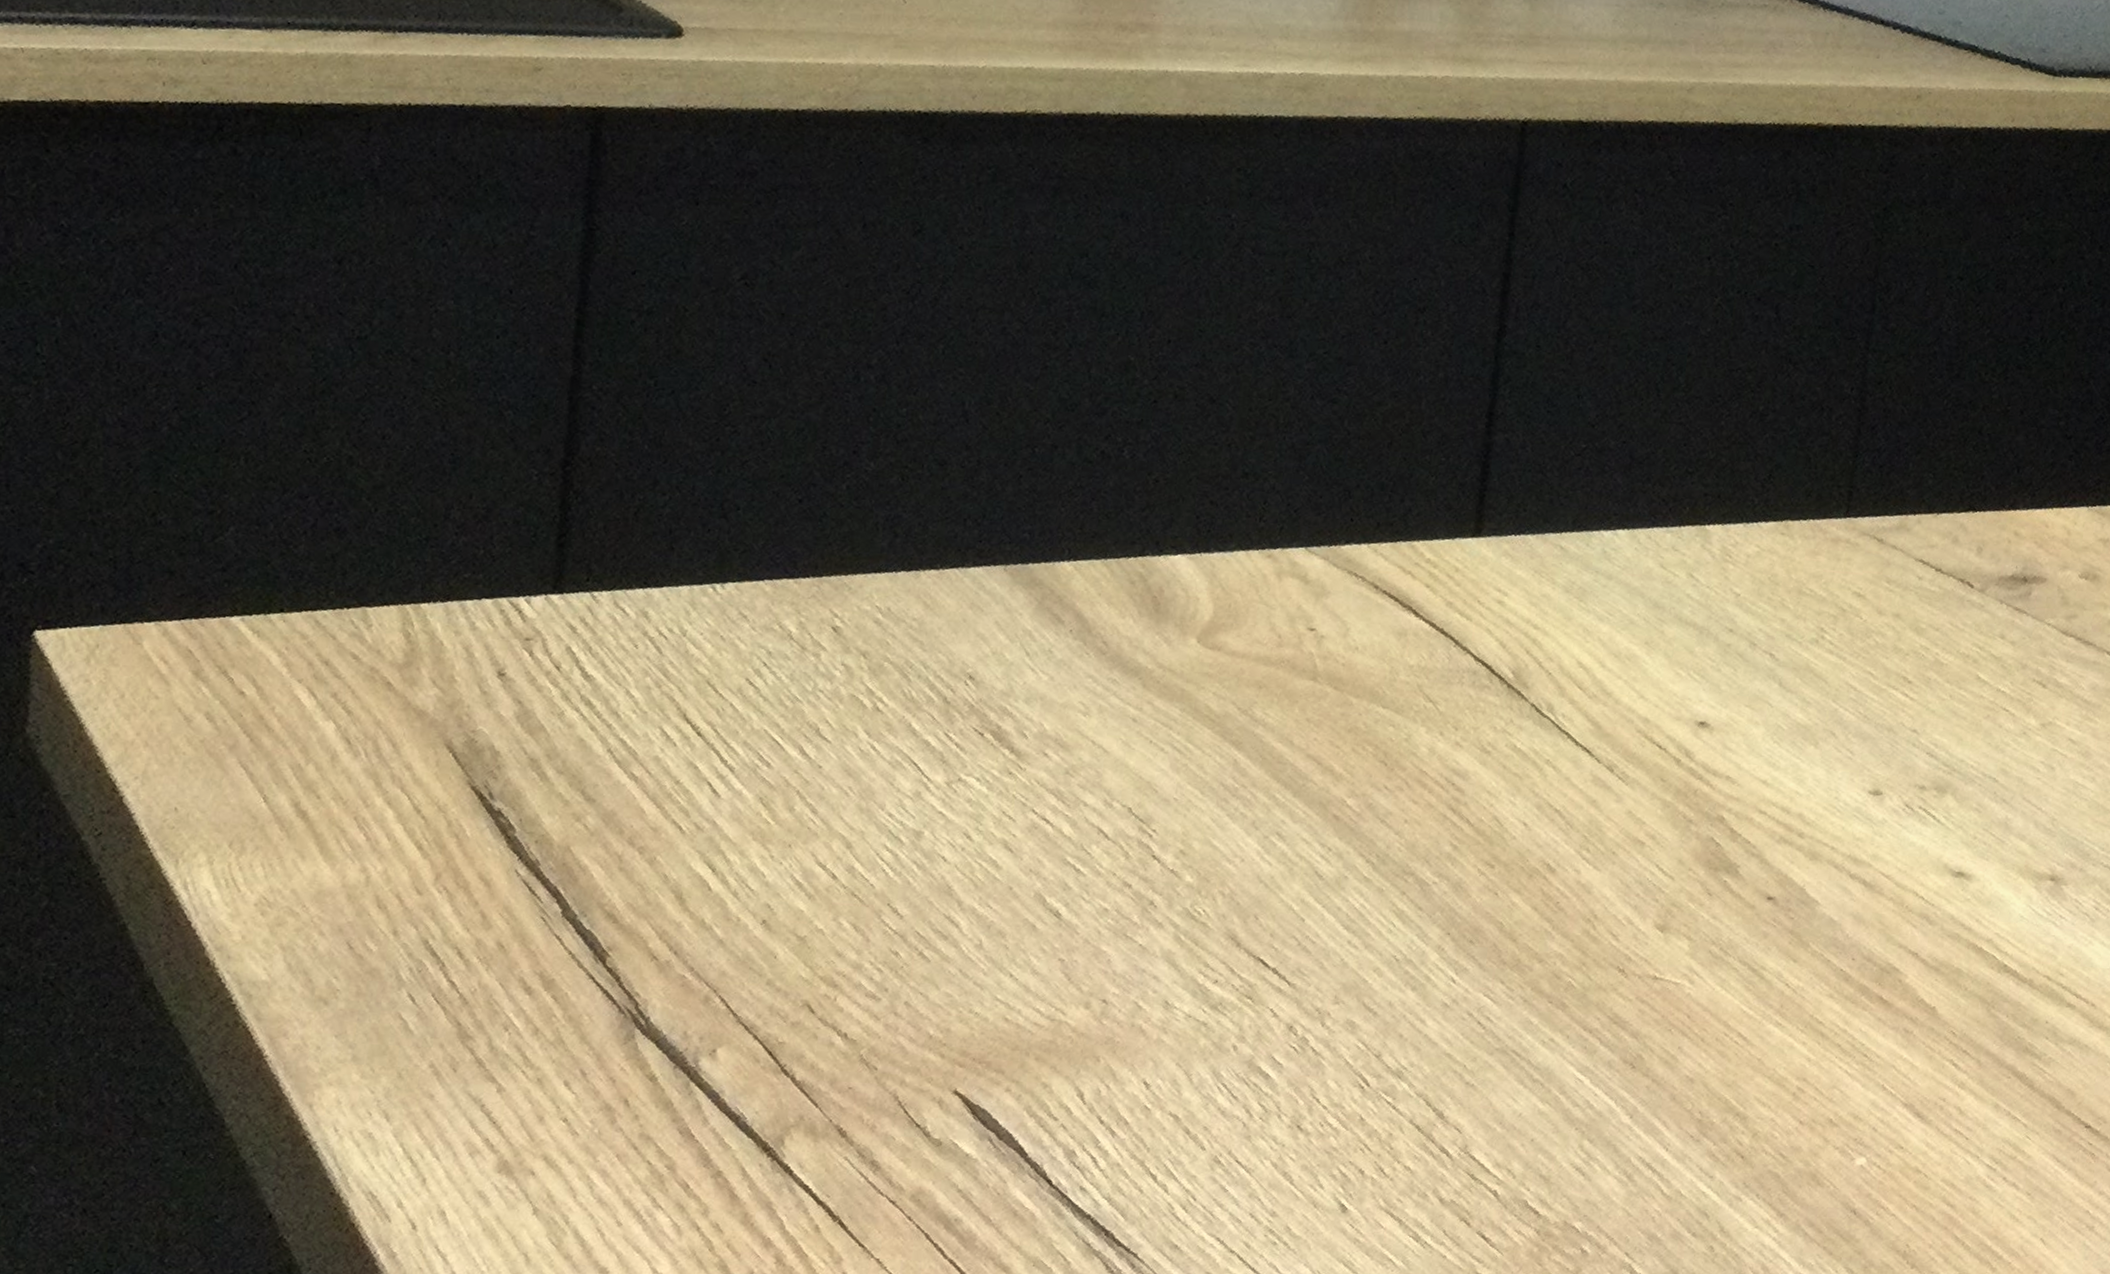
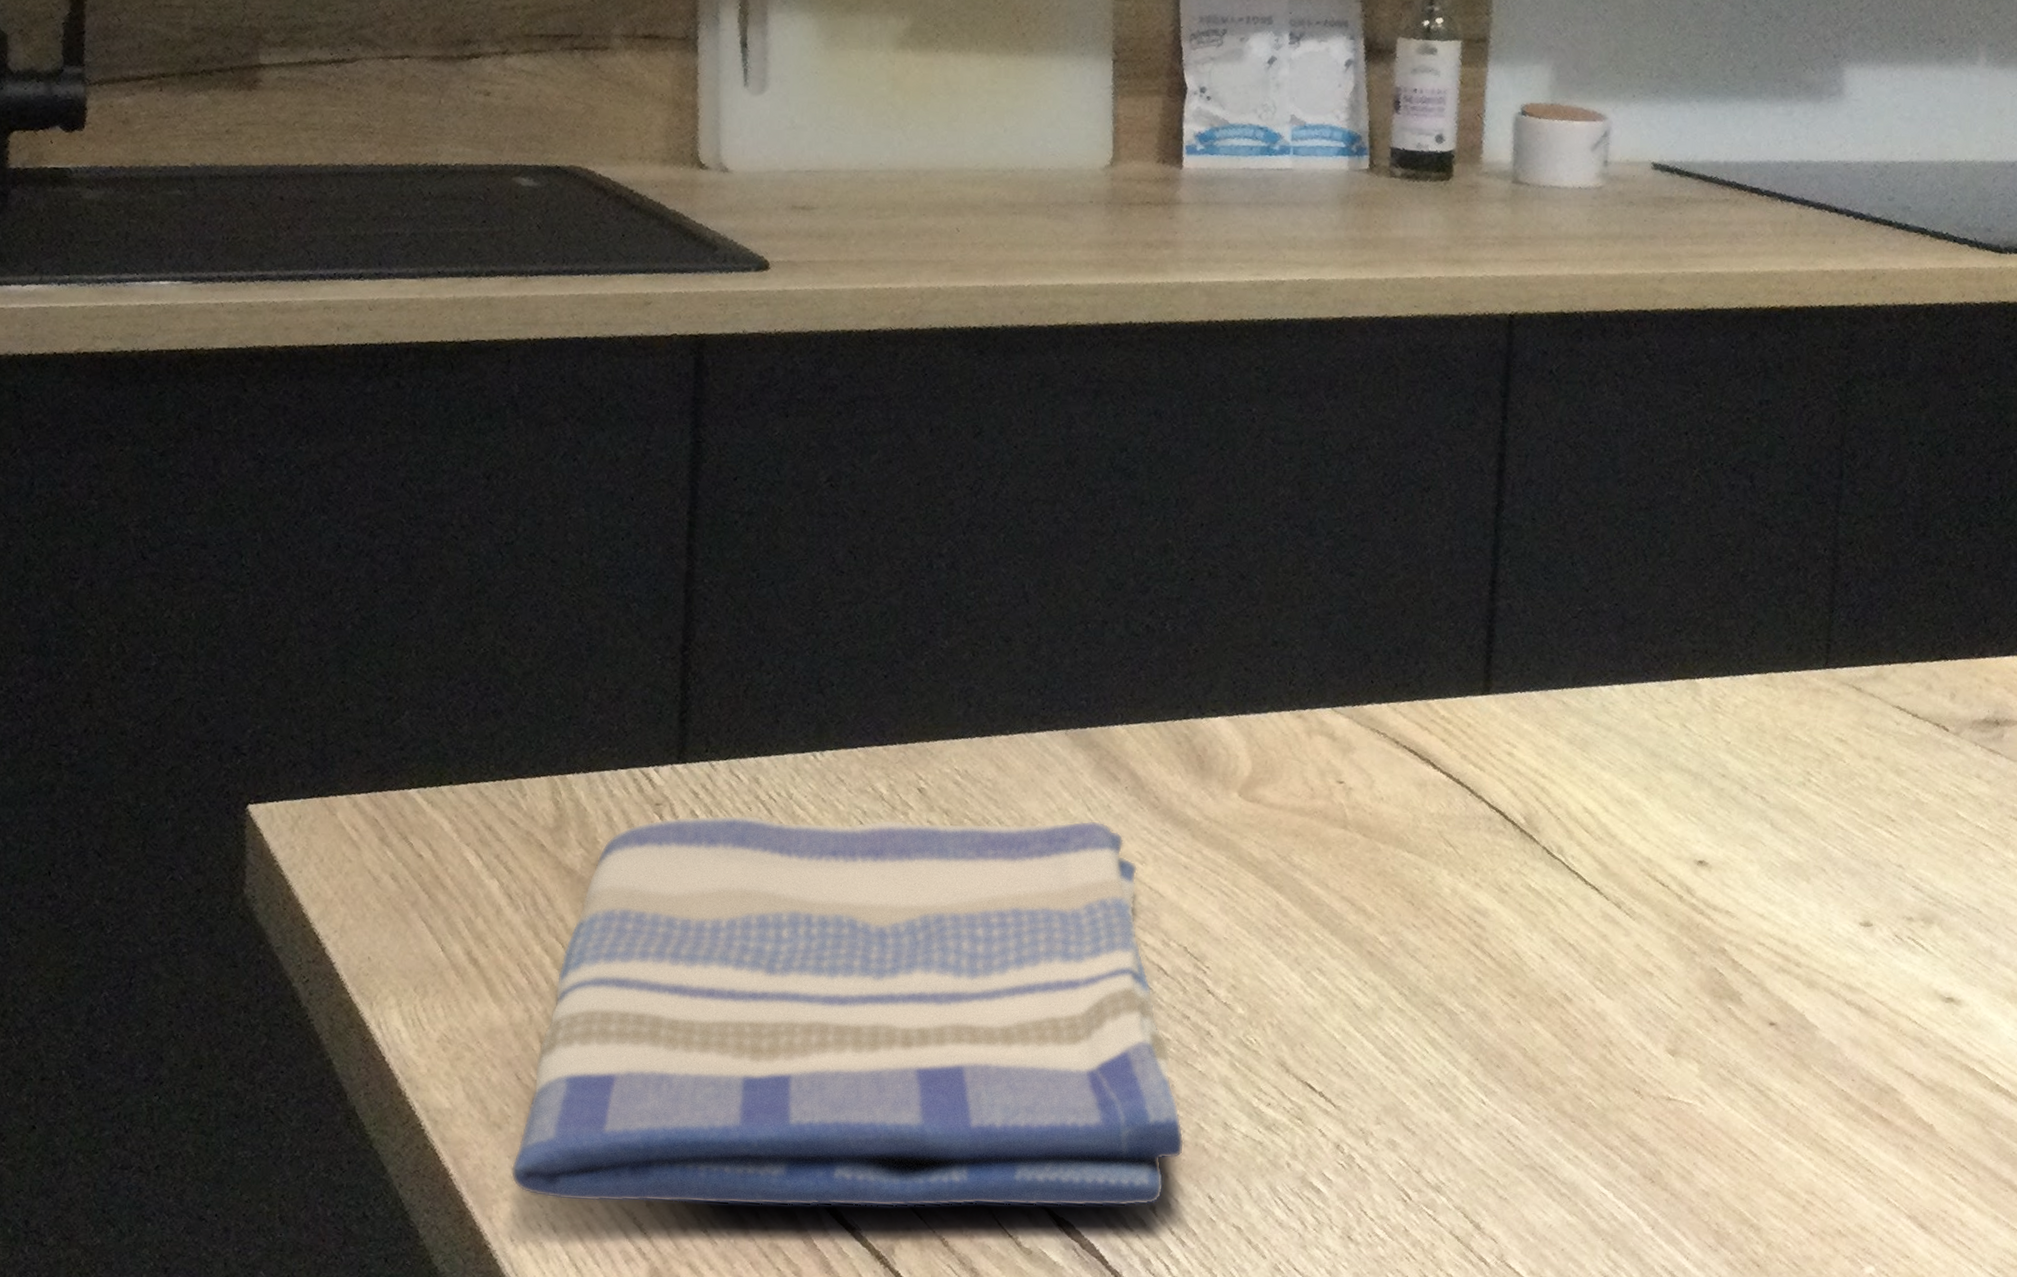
dish towel: none [337,652,1120,1094] -> present [510,814,1185,1207]

